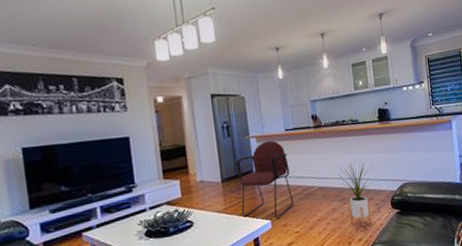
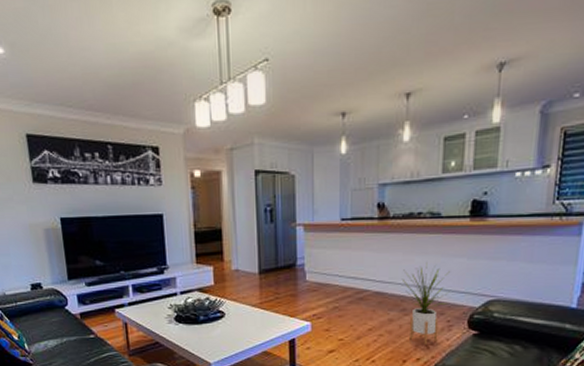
armchair: present [236,140,294,219] -> none [277,230,342,321]

